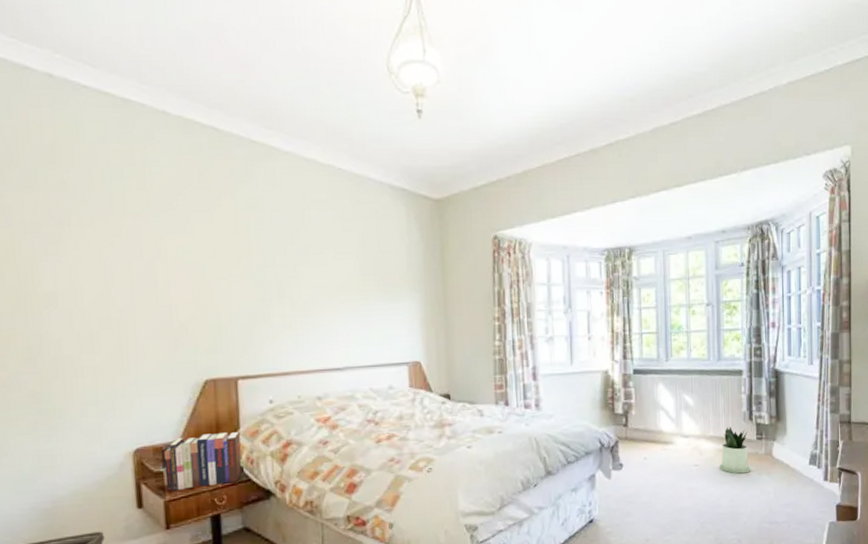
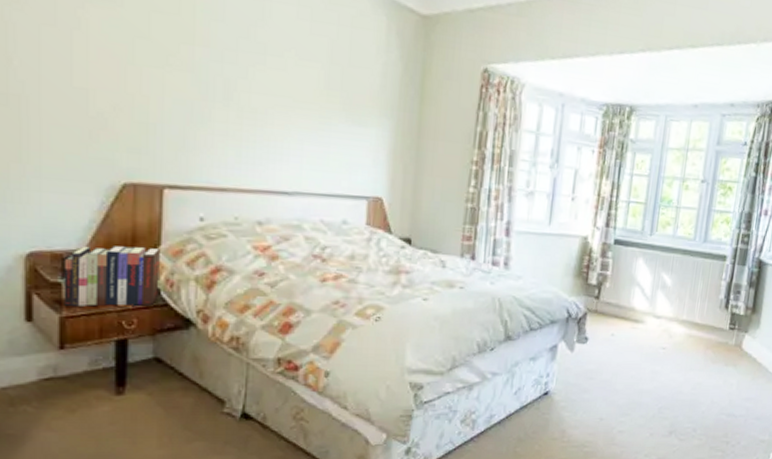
planter: present [719,427,751,474] -> none [687,313,721,362]

